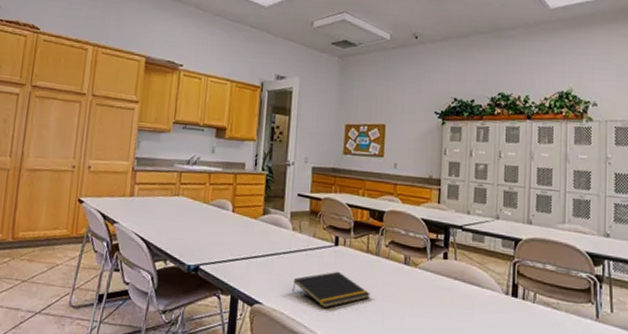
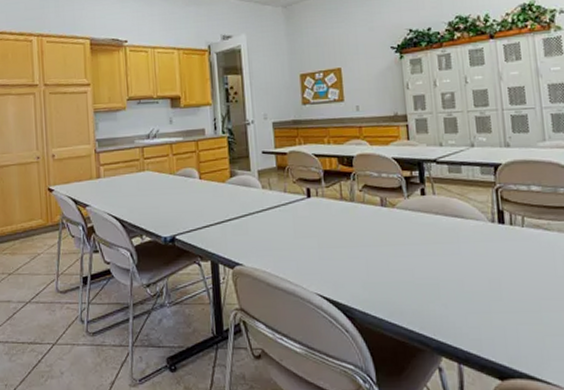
notepad: present [292,271,370,309] -> none [270,222,351,261]

